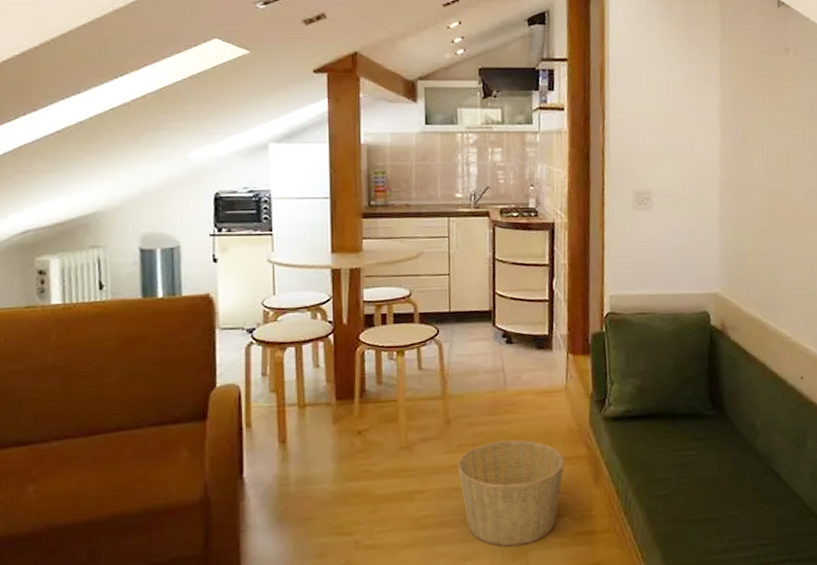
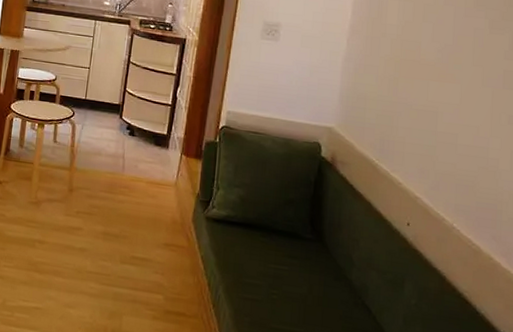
basket: present [457,439,564,547] -> none [73,215,165,309]

